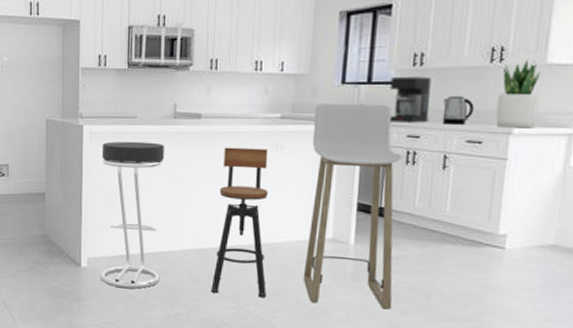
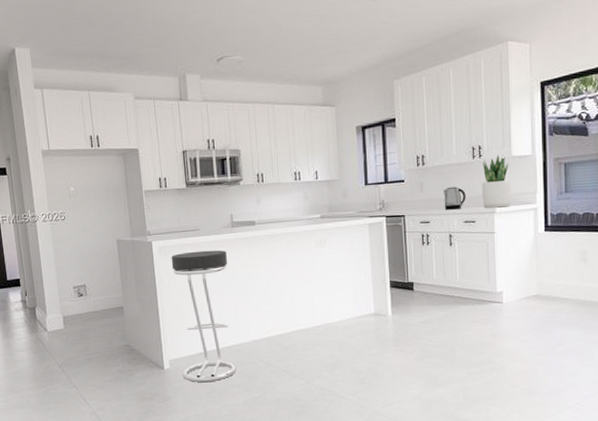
bar stool: present [211,147,269,298] -> none [278,245,327,374]
bar stool: present [303,102,402,310] -> none [346,198,427,369]
coffee maker: present [389,76,431,124] -> none [402,173,434,213]

